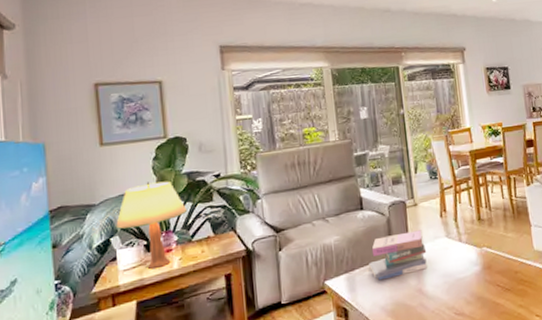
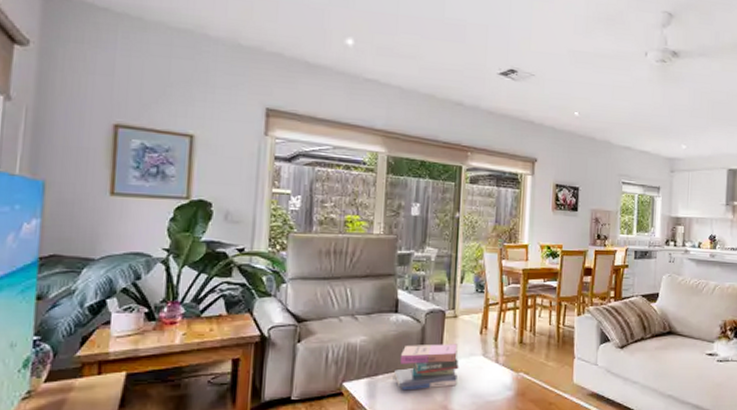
table lamp: present [115,181,188,270] -> none [113,244,202,341]

